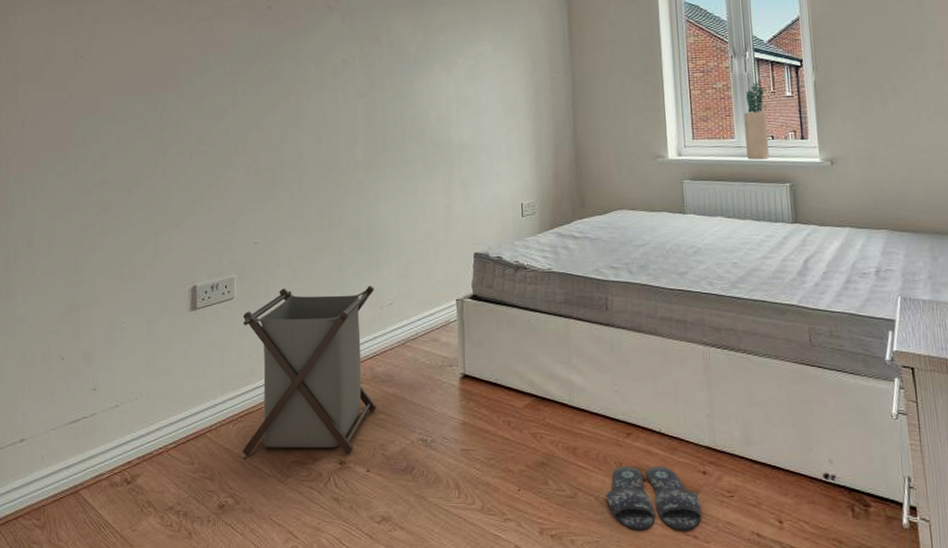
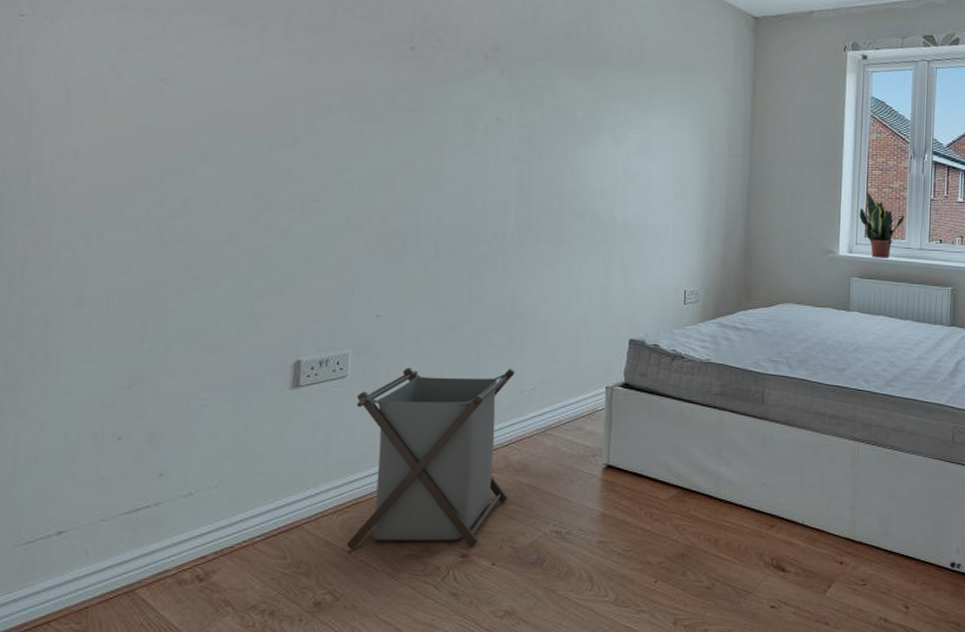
slippers: present [606,466,702,531] -> none [744,557,835,619]
potted plant: none [684,95,732,159] -> present [859,192,905,258]
vase: present [743,81,769,160] -> none [915,184,938,262]

